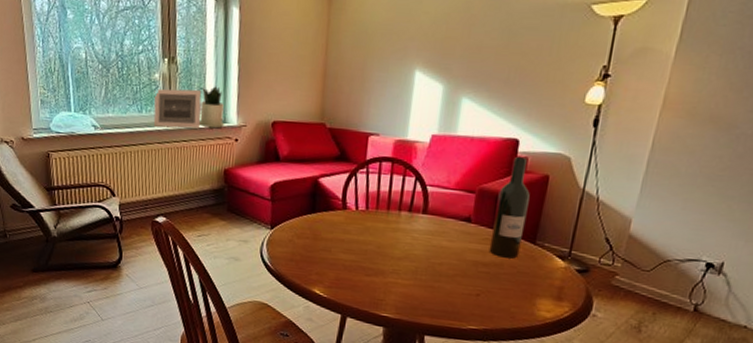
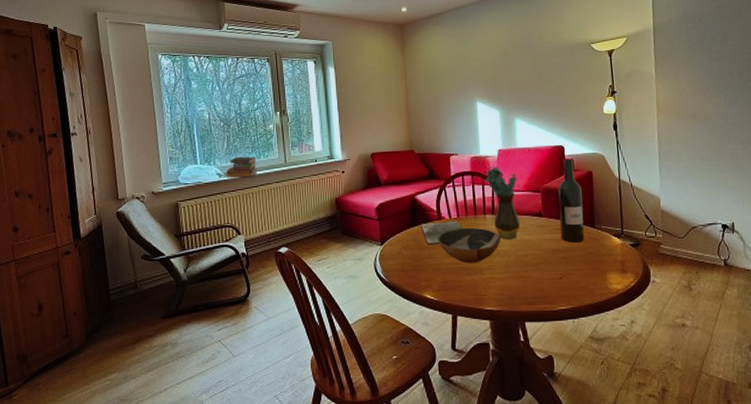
books: none [102,107,138,134] -> present [226,156,257,178]
picture frame: present [153,89,202,129] -> none [270,134,312,169]
planter: present [199,85,225,129] -> none [310,130,332,165]
magazine: none [320,211,371,237] -> present [421,221,463,245]
bowl: none [338,222,415,264] -> present [438,227,502,264]
vase: none [408,151,449,244] -> present [484,165,521,239]

